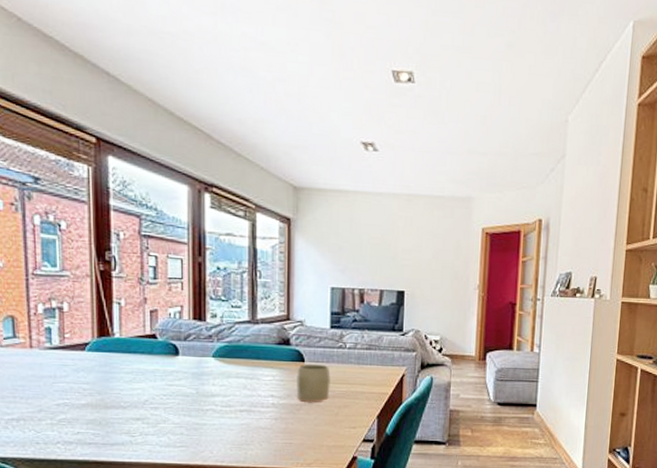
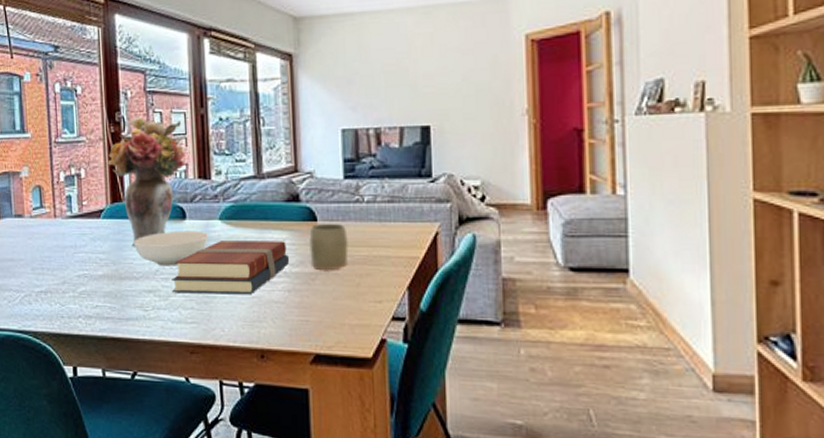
flower arrangement: none [94,258,182,378] -> present [107,117,186,246]
bowl: none [122,365,202,397] -> present [133,230,209,266]
books: none [161,375,278,421] -> present [172,241,290,294]

